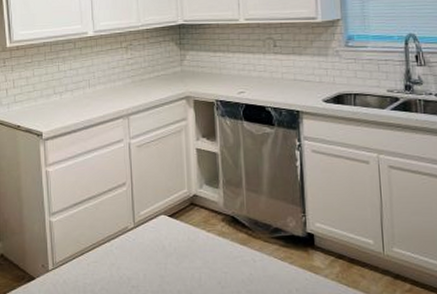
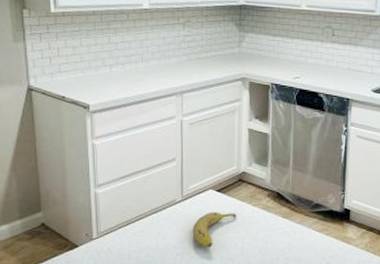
fruit: none [146,239,192,279] -> present [192,212,237,247]

